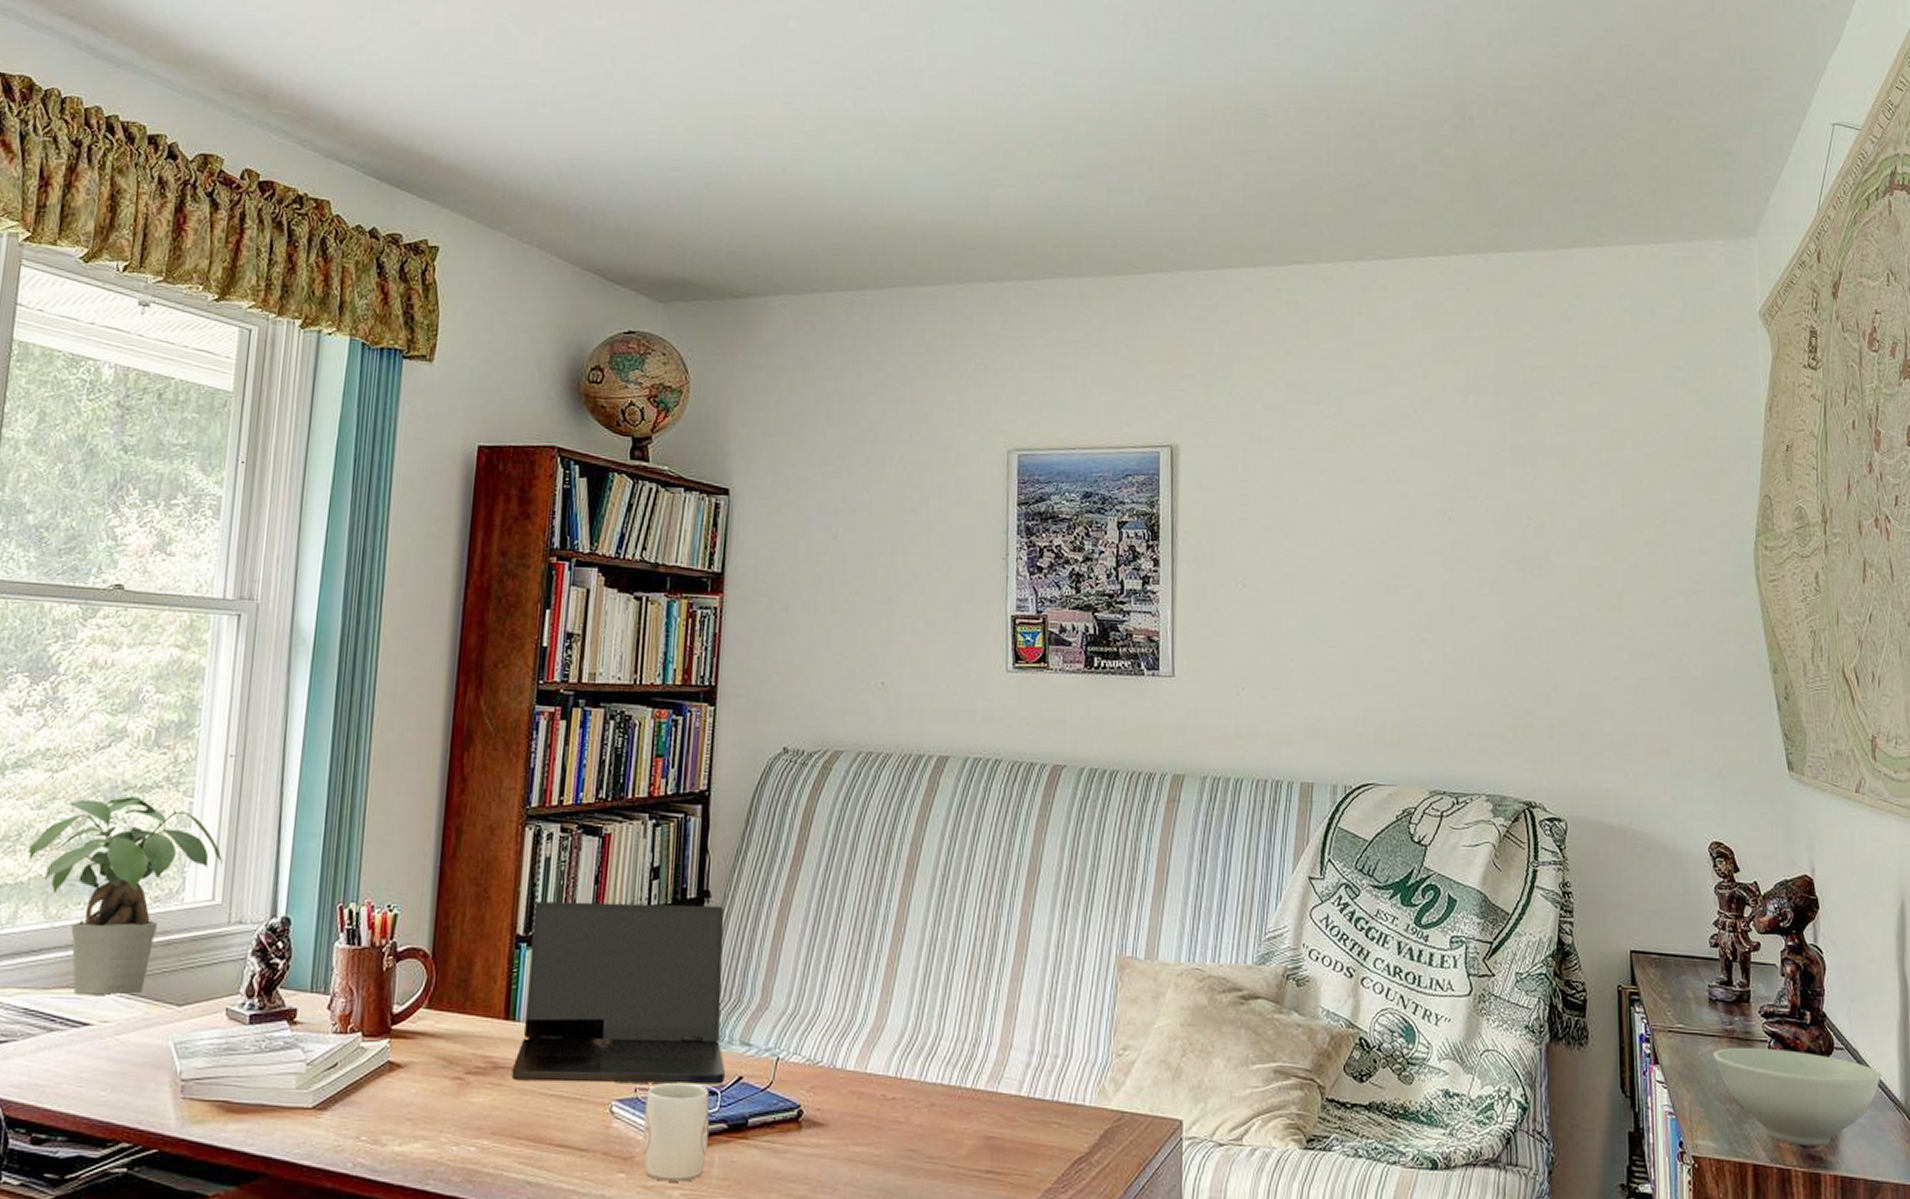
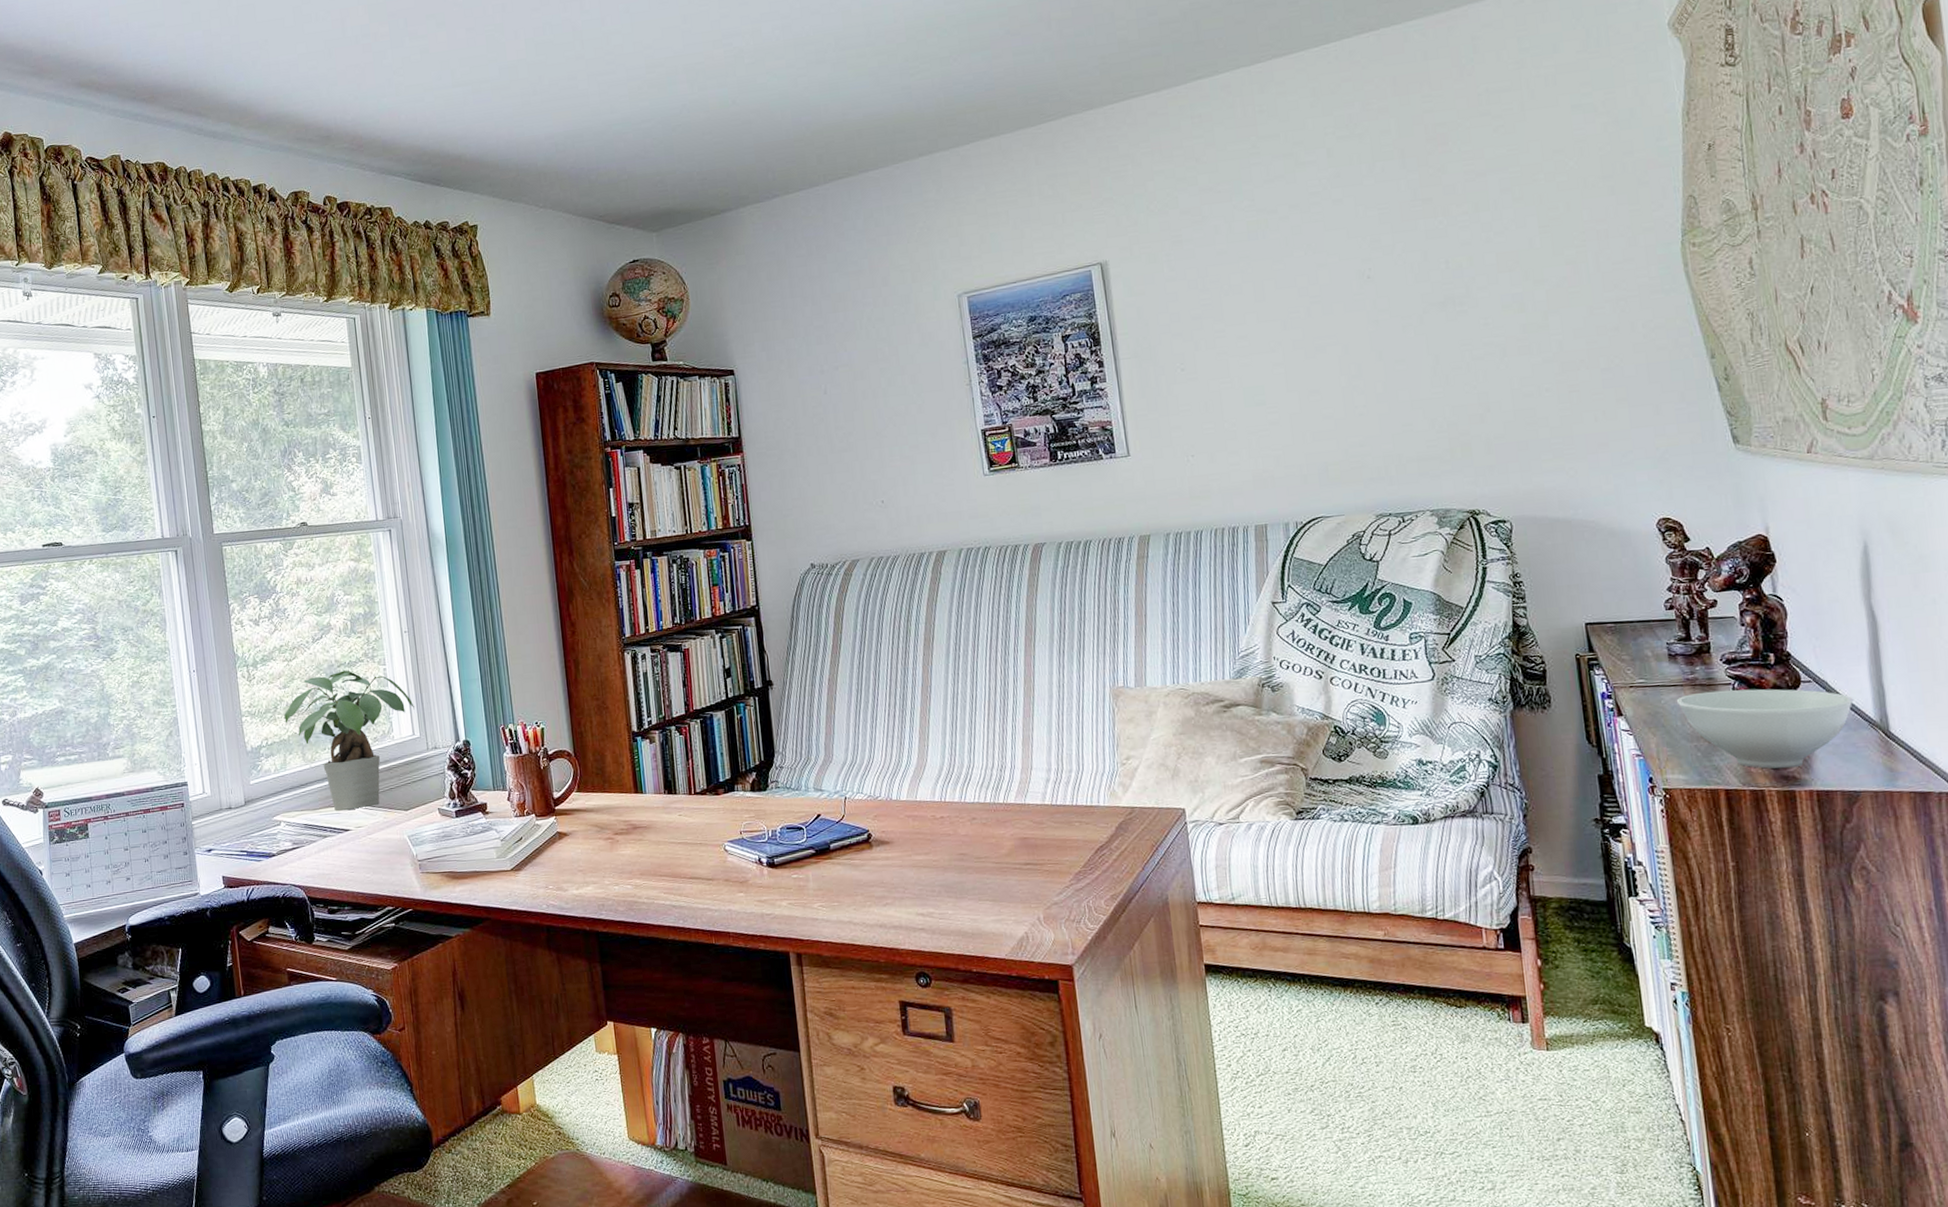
laptop: present [511,901,725,1085] -> none [641,690,807,836]
mug: present [643,1082,710,1182] -> none [749,823,803,896]

